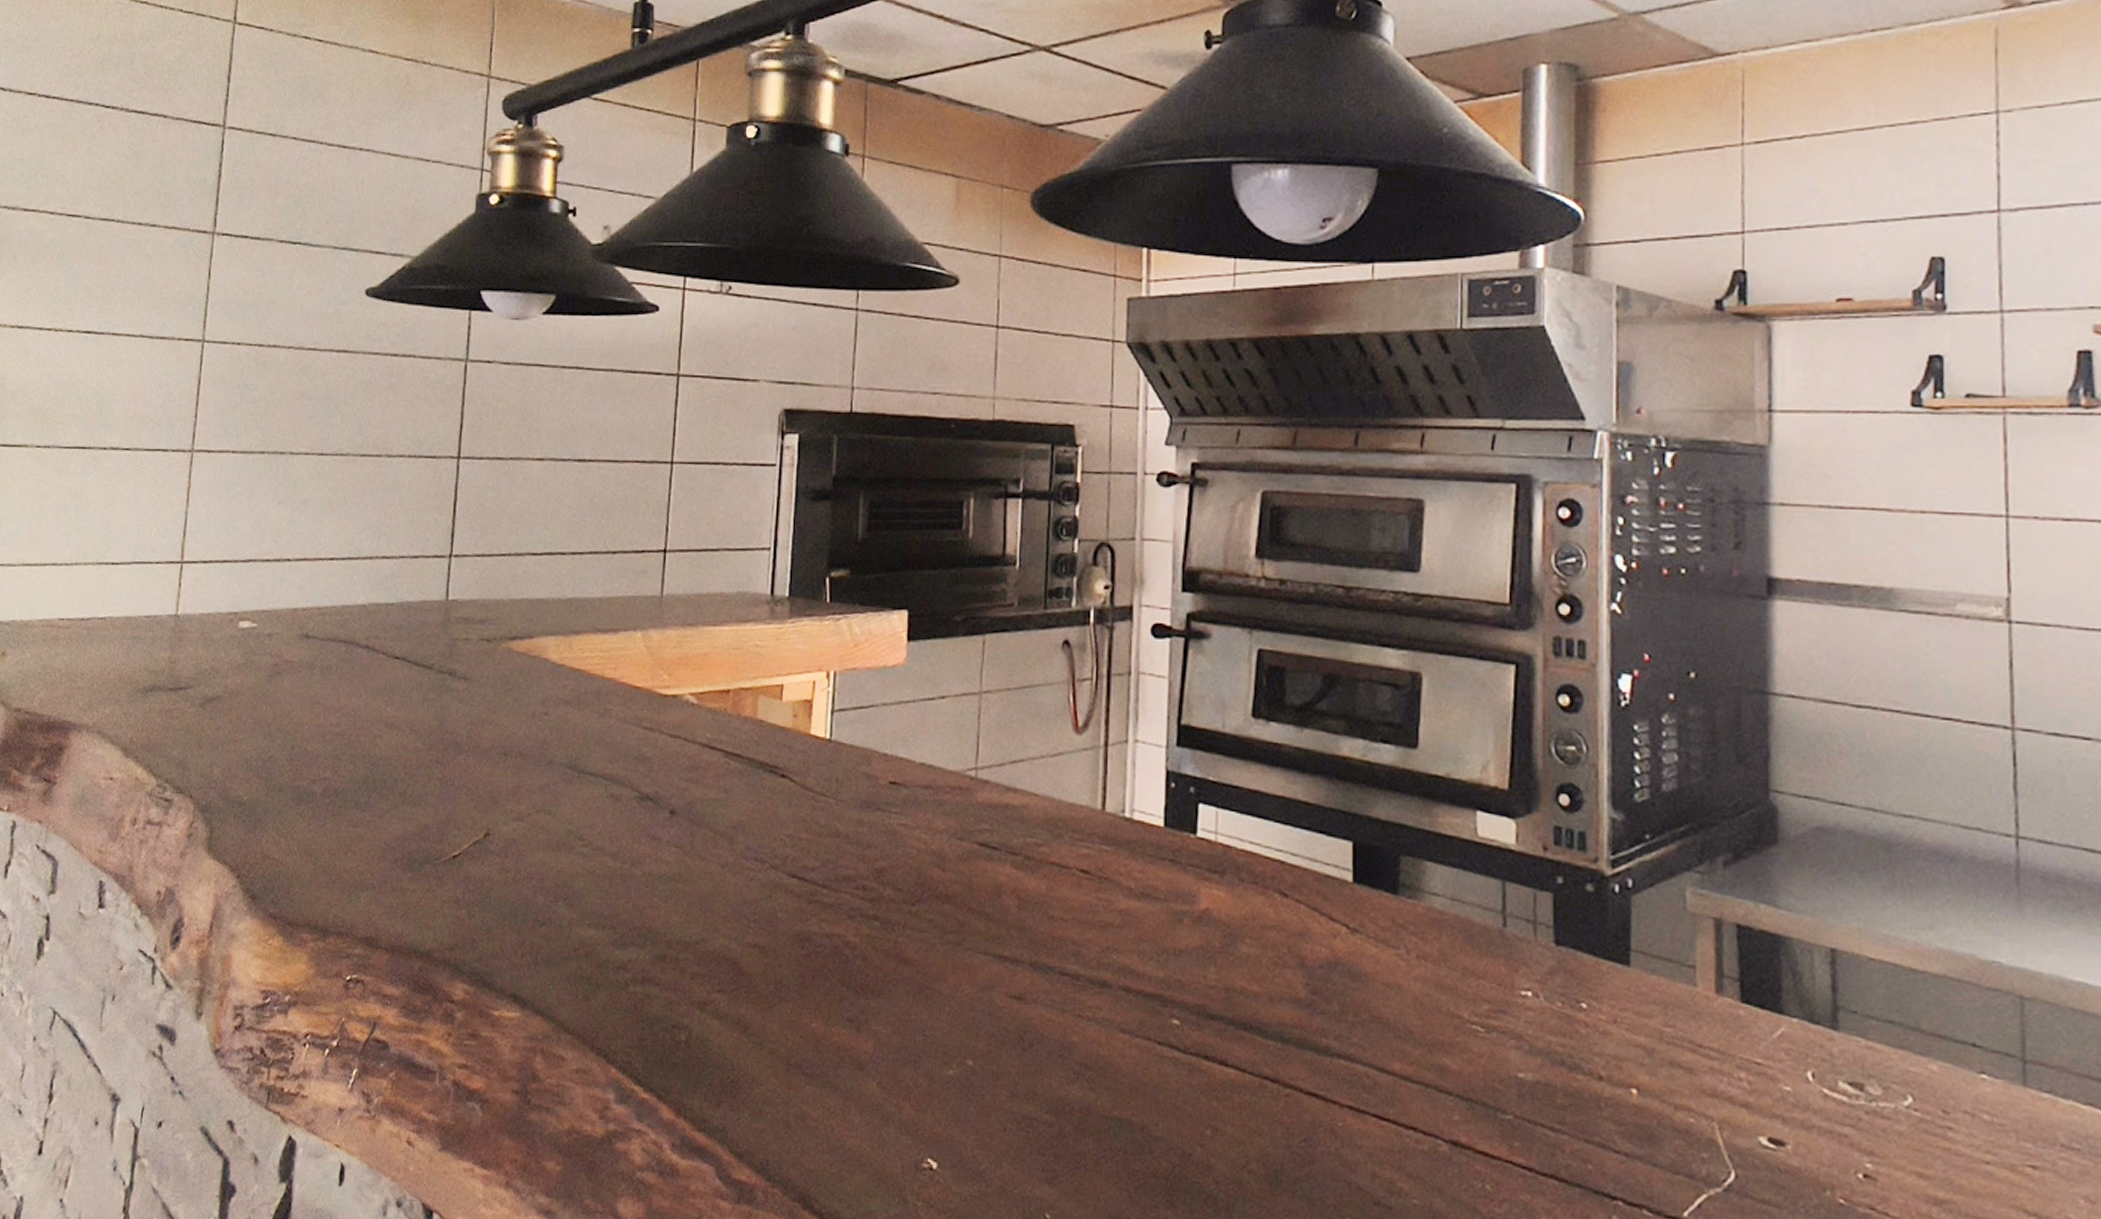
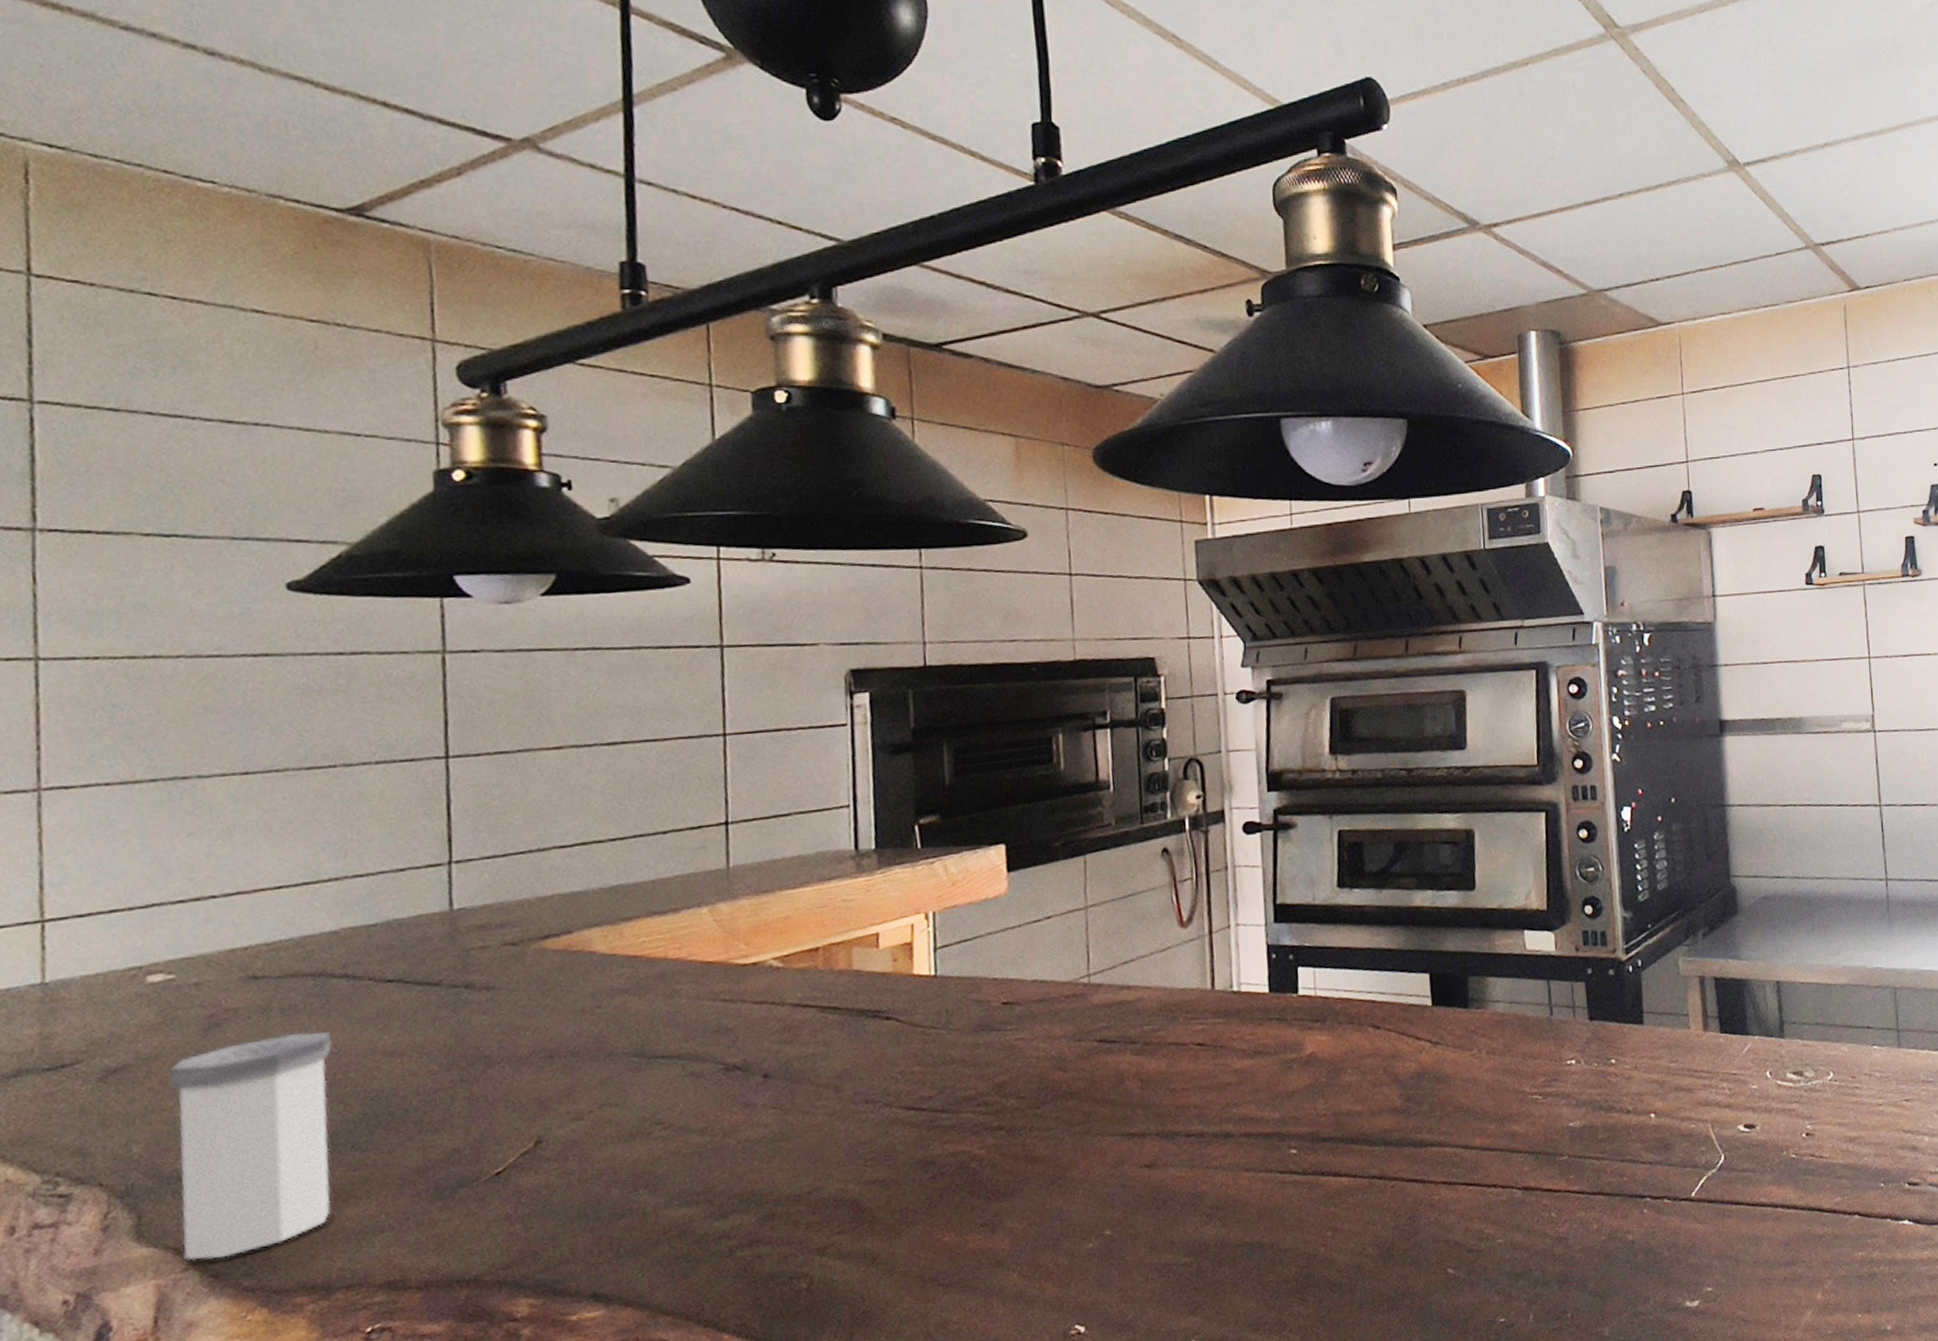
salt shaker: none [235,691,351,883] -> present [169,1032,332,1261]

